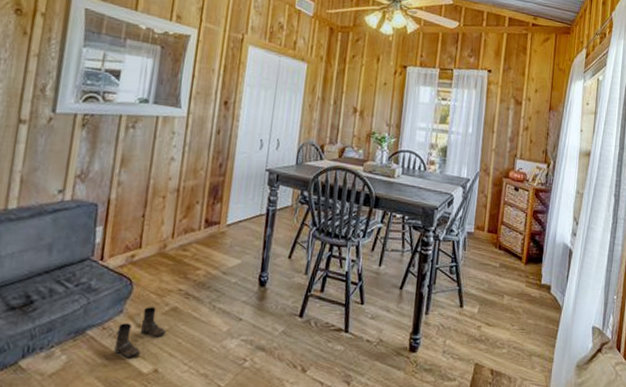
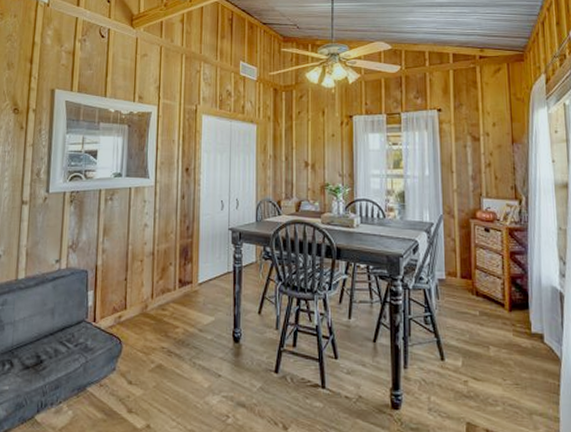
boots: present [114,307,166,358] -> none [111,364,153,414]

